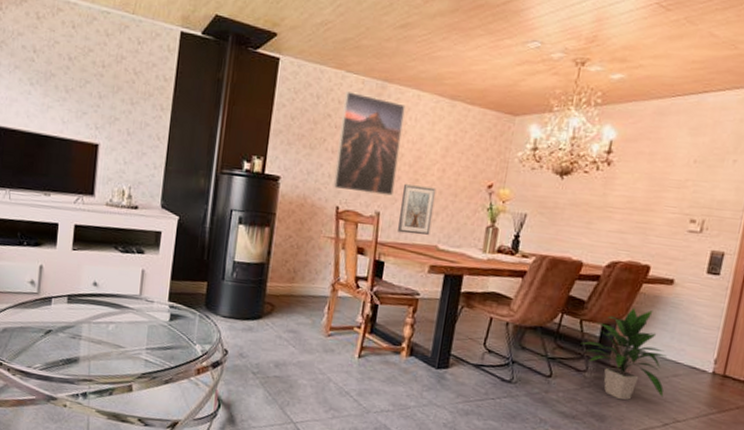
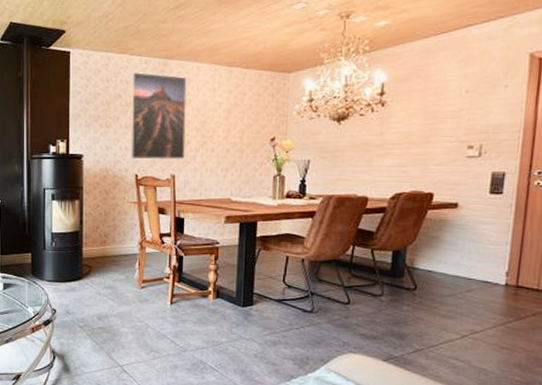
picture frame: present [397,183,437,235] -> none [192,146,224,191]
indoor plant: present [580,307,667,400] -> none [374,232,460,318]

